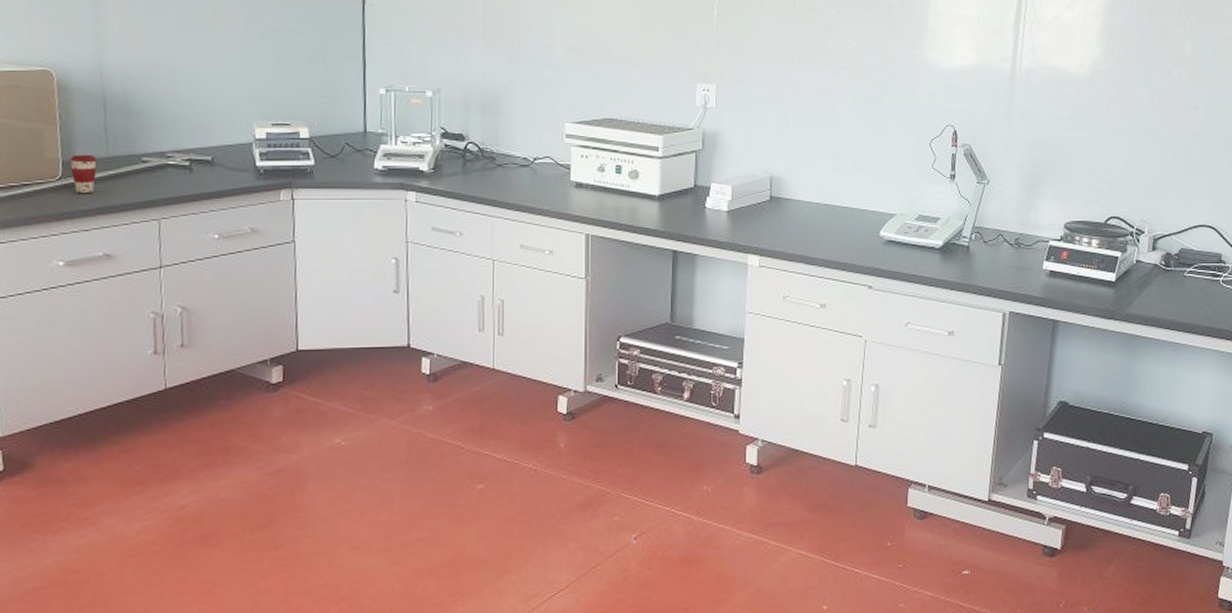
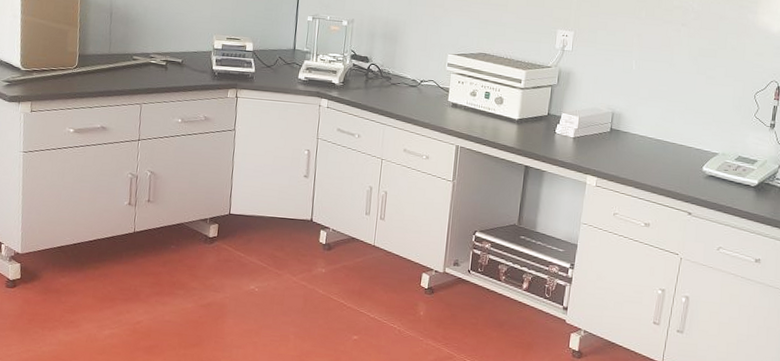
coffee cup: present [70,154,97,194] -> none [84,50,103,81]

